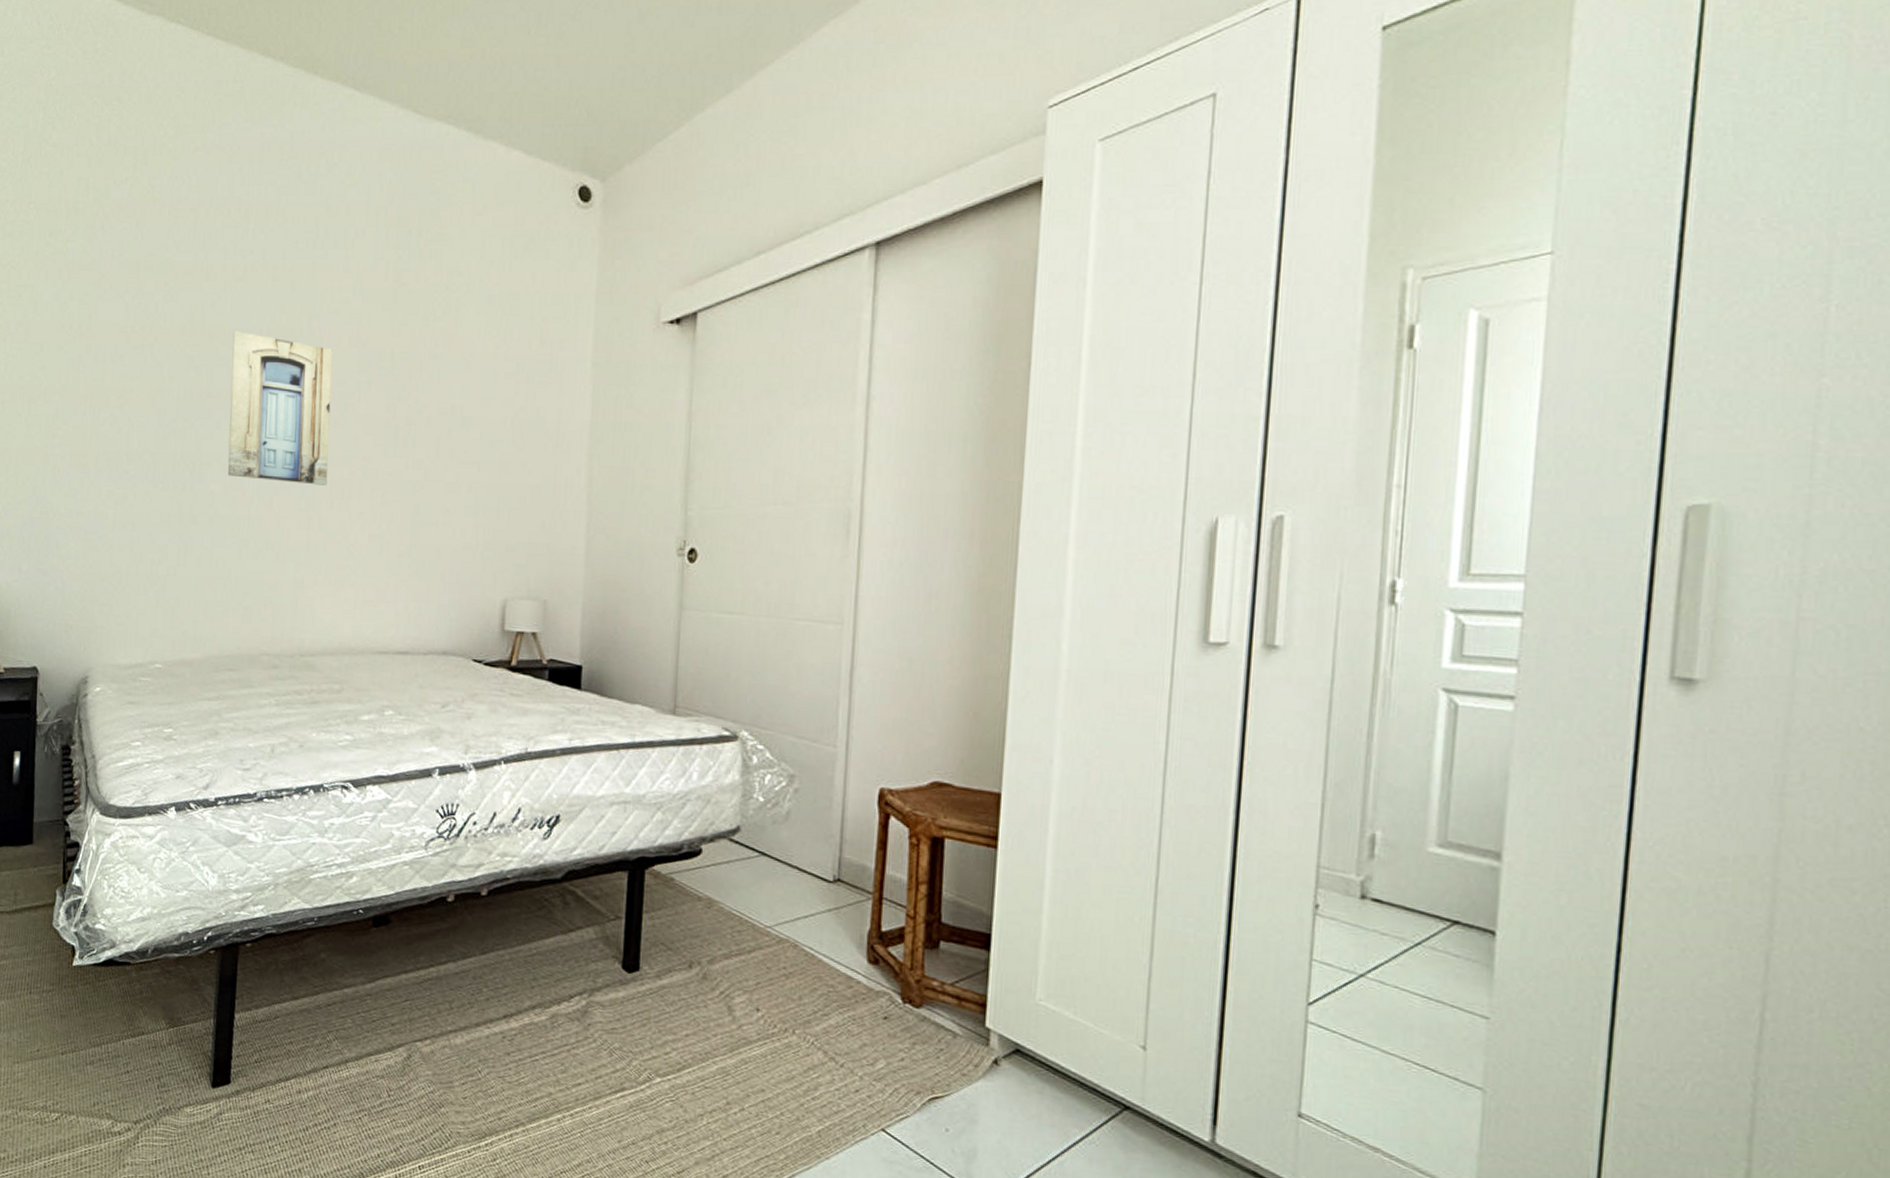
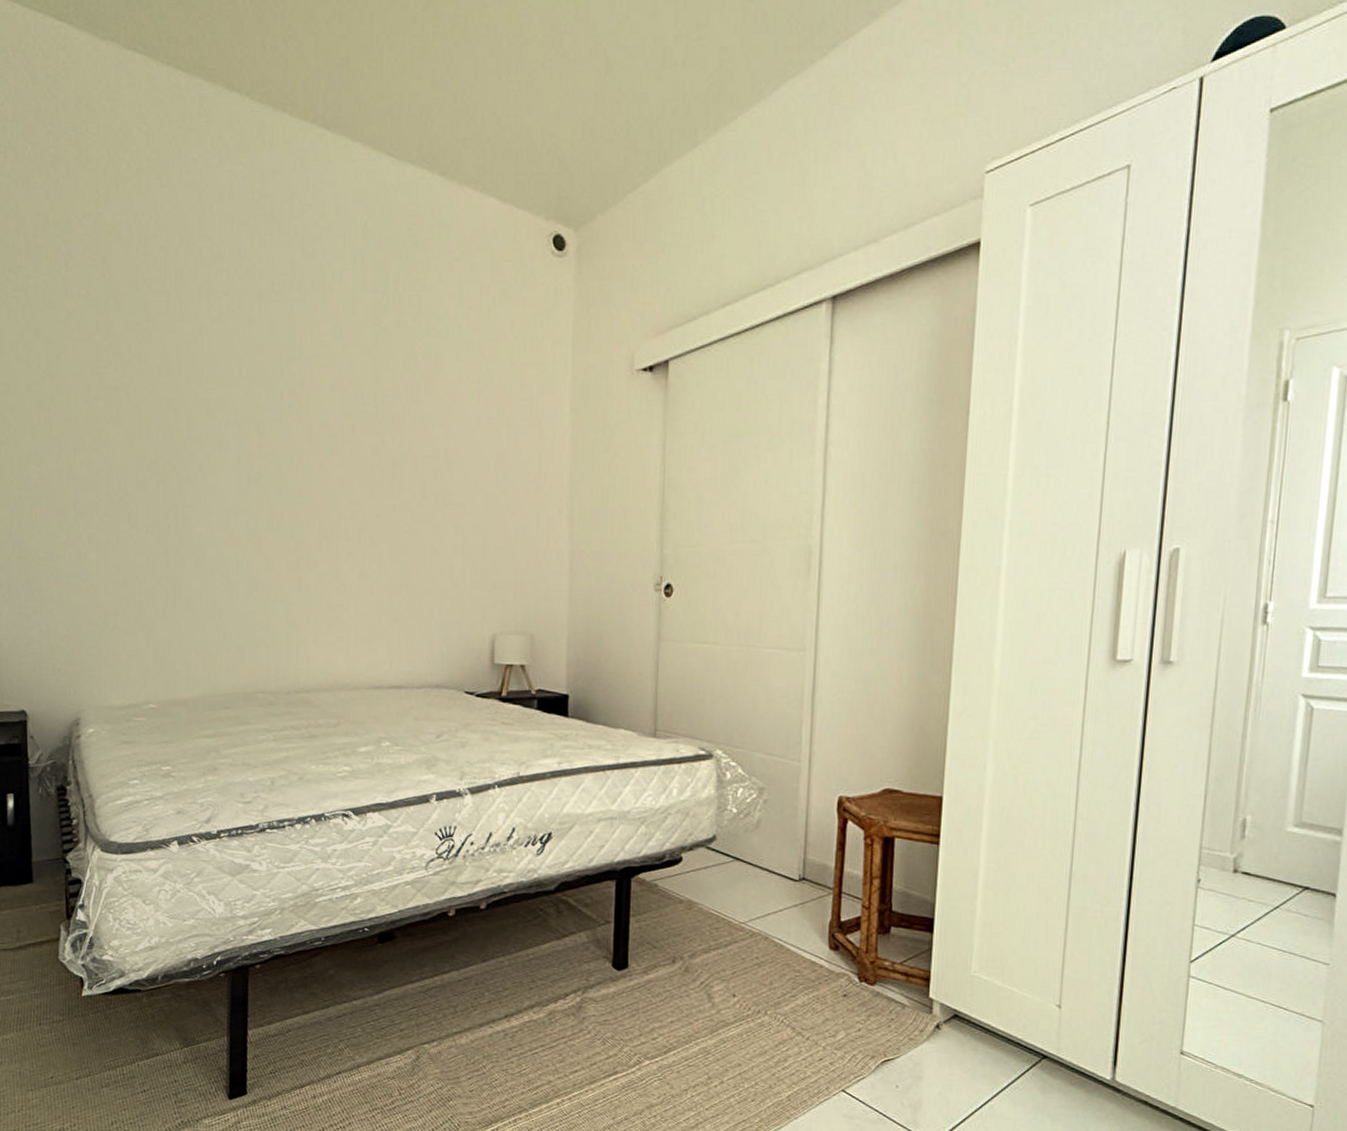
wall art: present [227,331,333,486] -> none [211,373,316,527]

